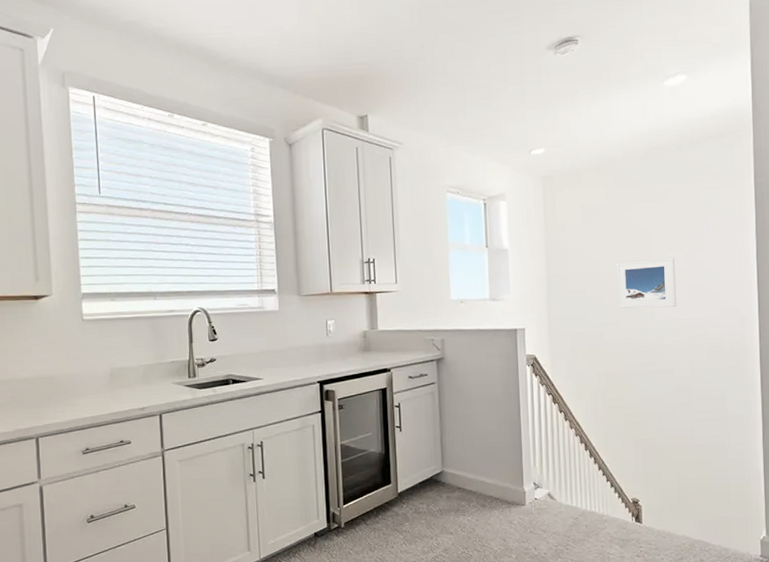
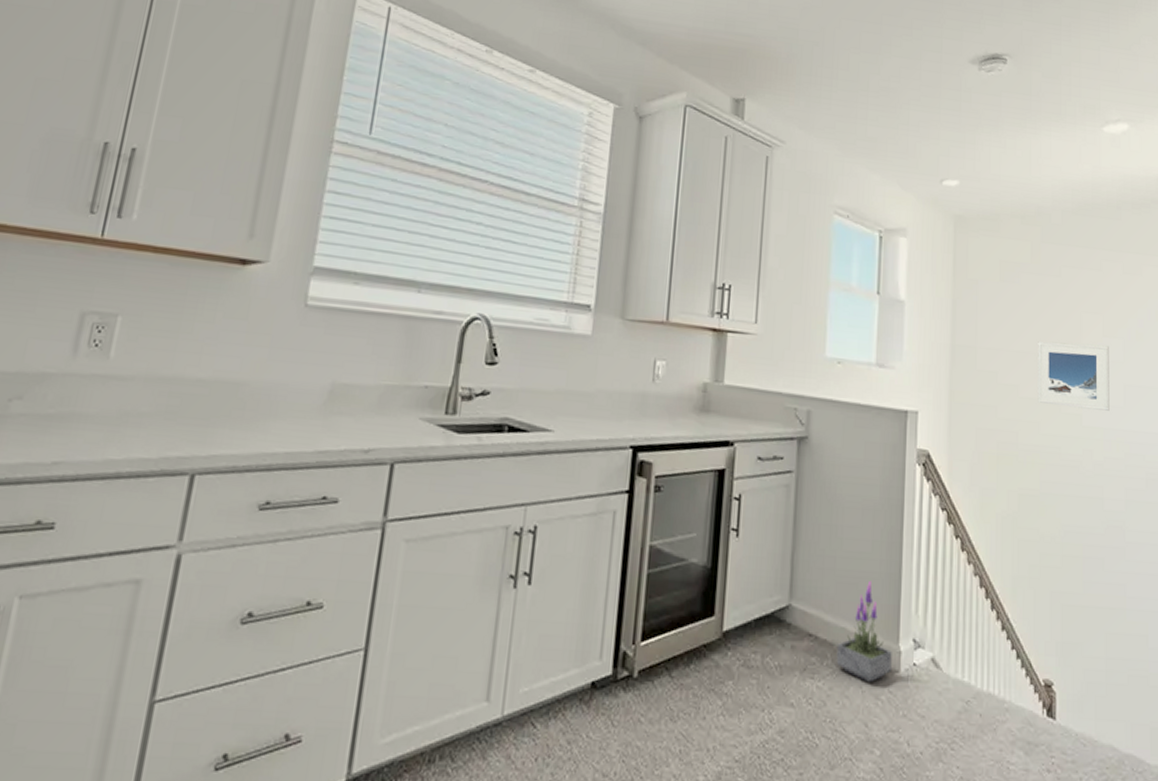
potted plant: none [479,448,520,514] -> present [836,580,892,683]

